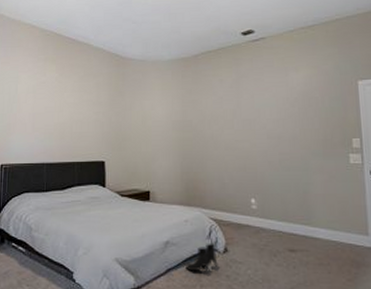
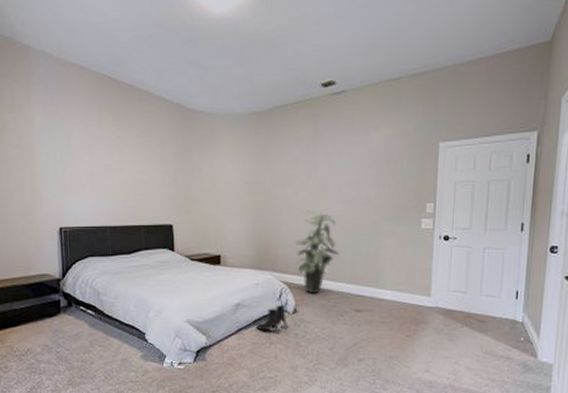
indoor plant: none [223,145,268,232] -> present [295,209,339,294]

